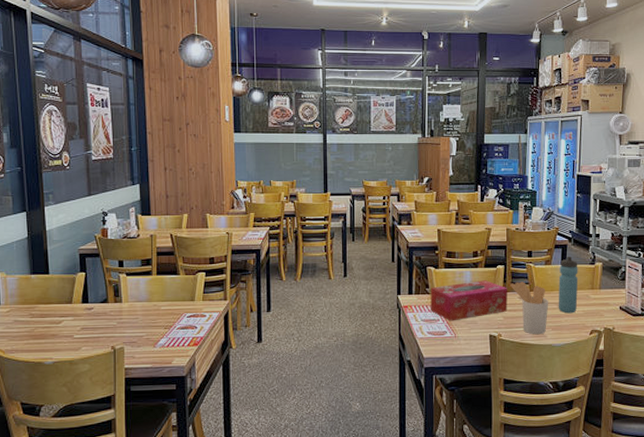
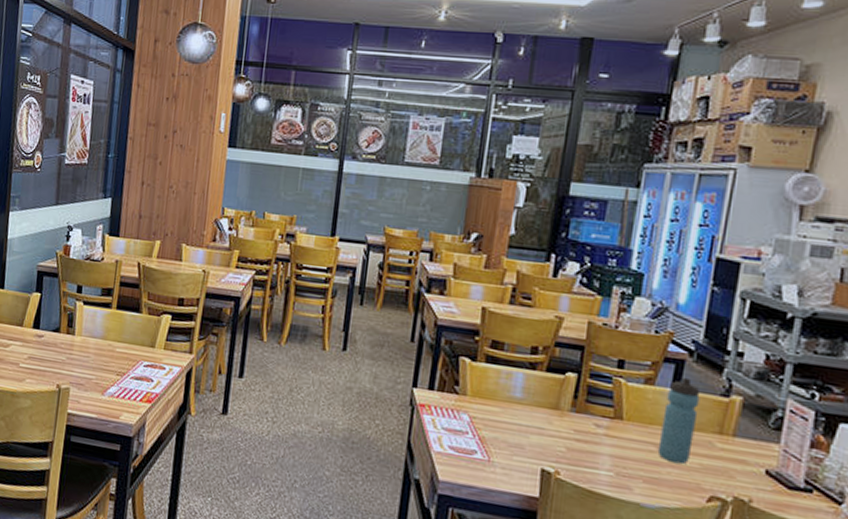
tissue box: present [430,280,508,321] -> none [457,385,578,441]
utensil holder: present [511,282,549,335] -> none [583,401,644,486]

